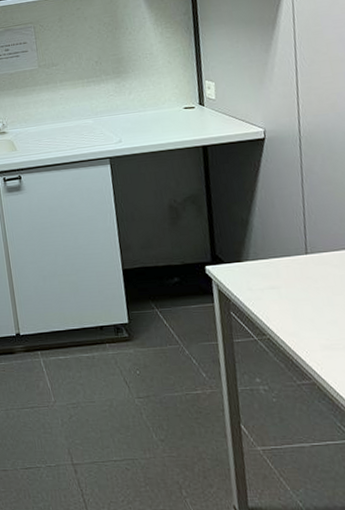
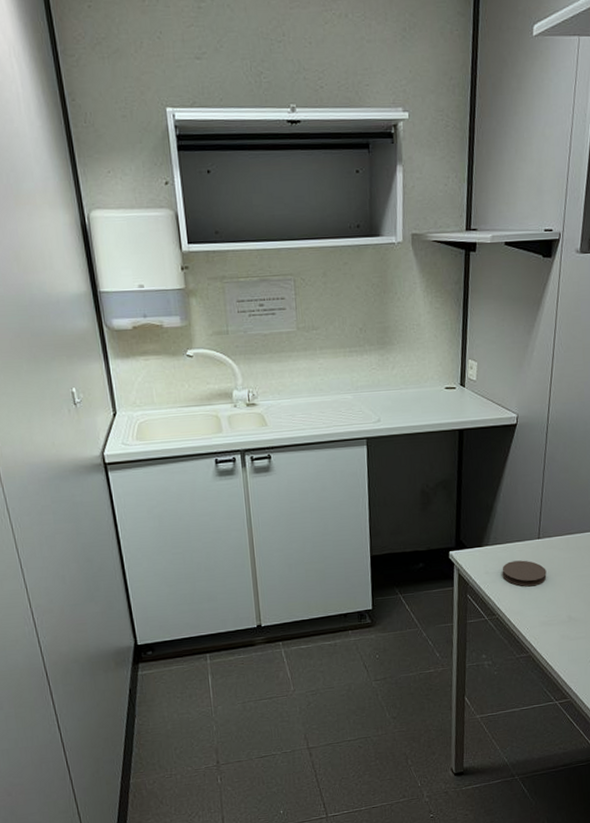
coaster: none [267,277,322,306] -> present [502,560,547,587]

